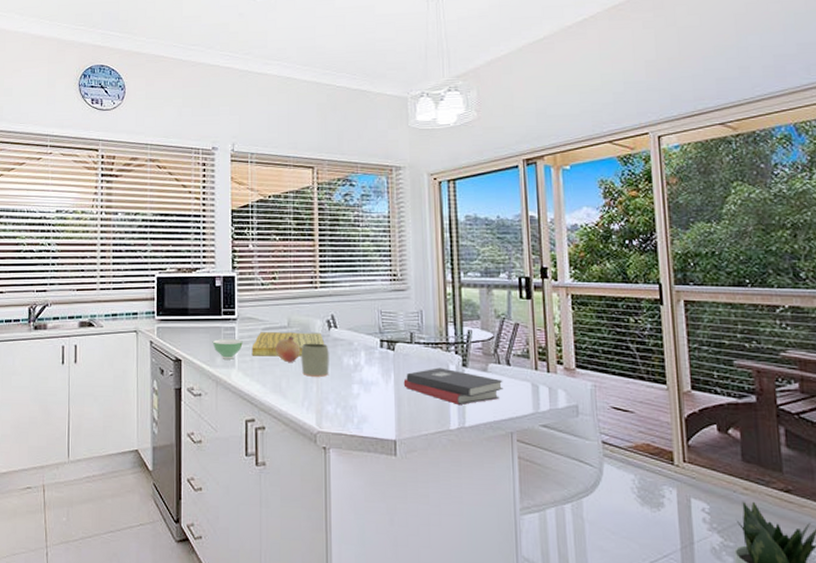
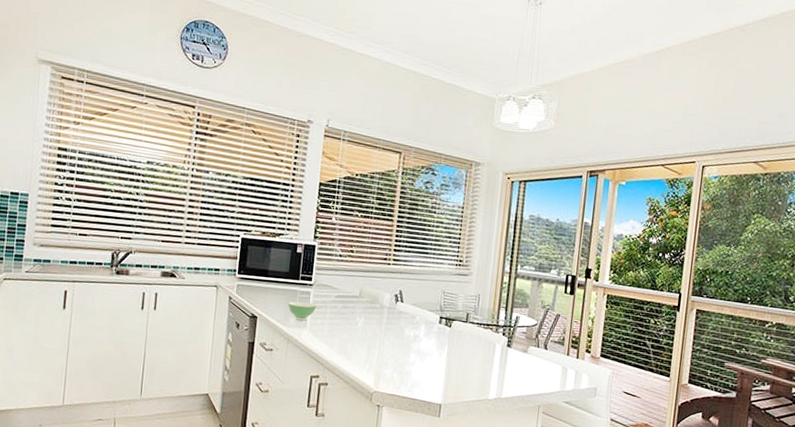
cutting board: present [252,332,325,357] -> none [323,299,391,325]
fruit: present [275,336,301,362] -> none [345,305,368,329]
mug: present [301,343,329,377] -> none [366,313,394,344]
hardback book: present [403,368,503,404] -> none [454,345,539,379]

